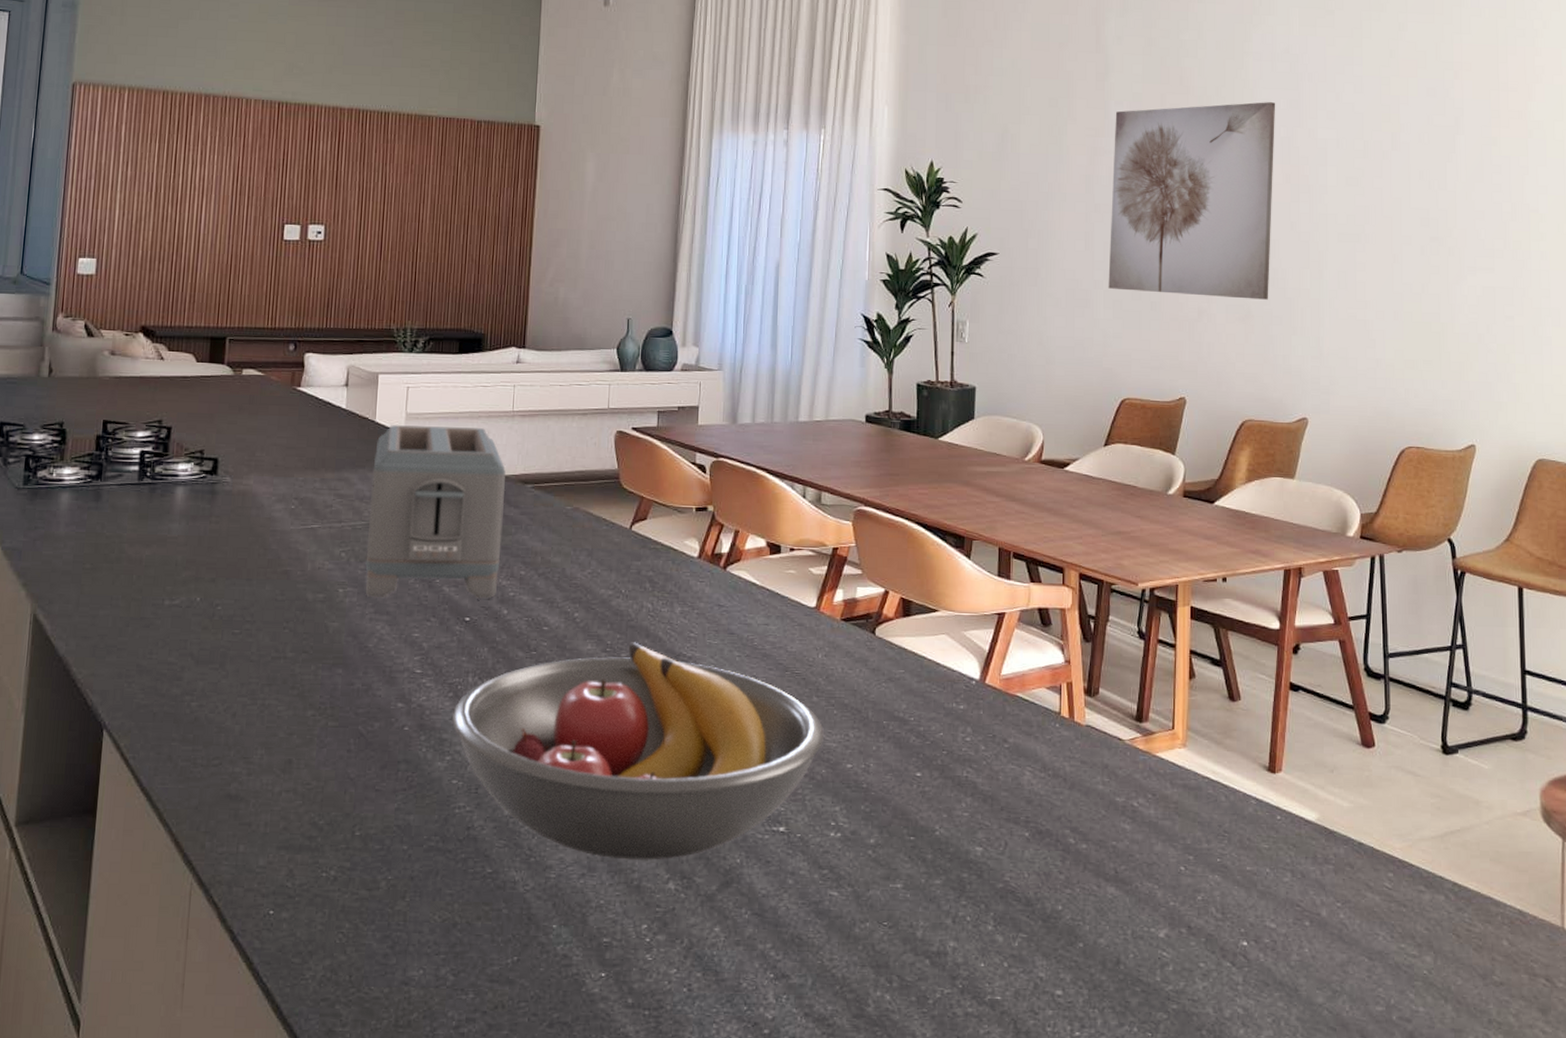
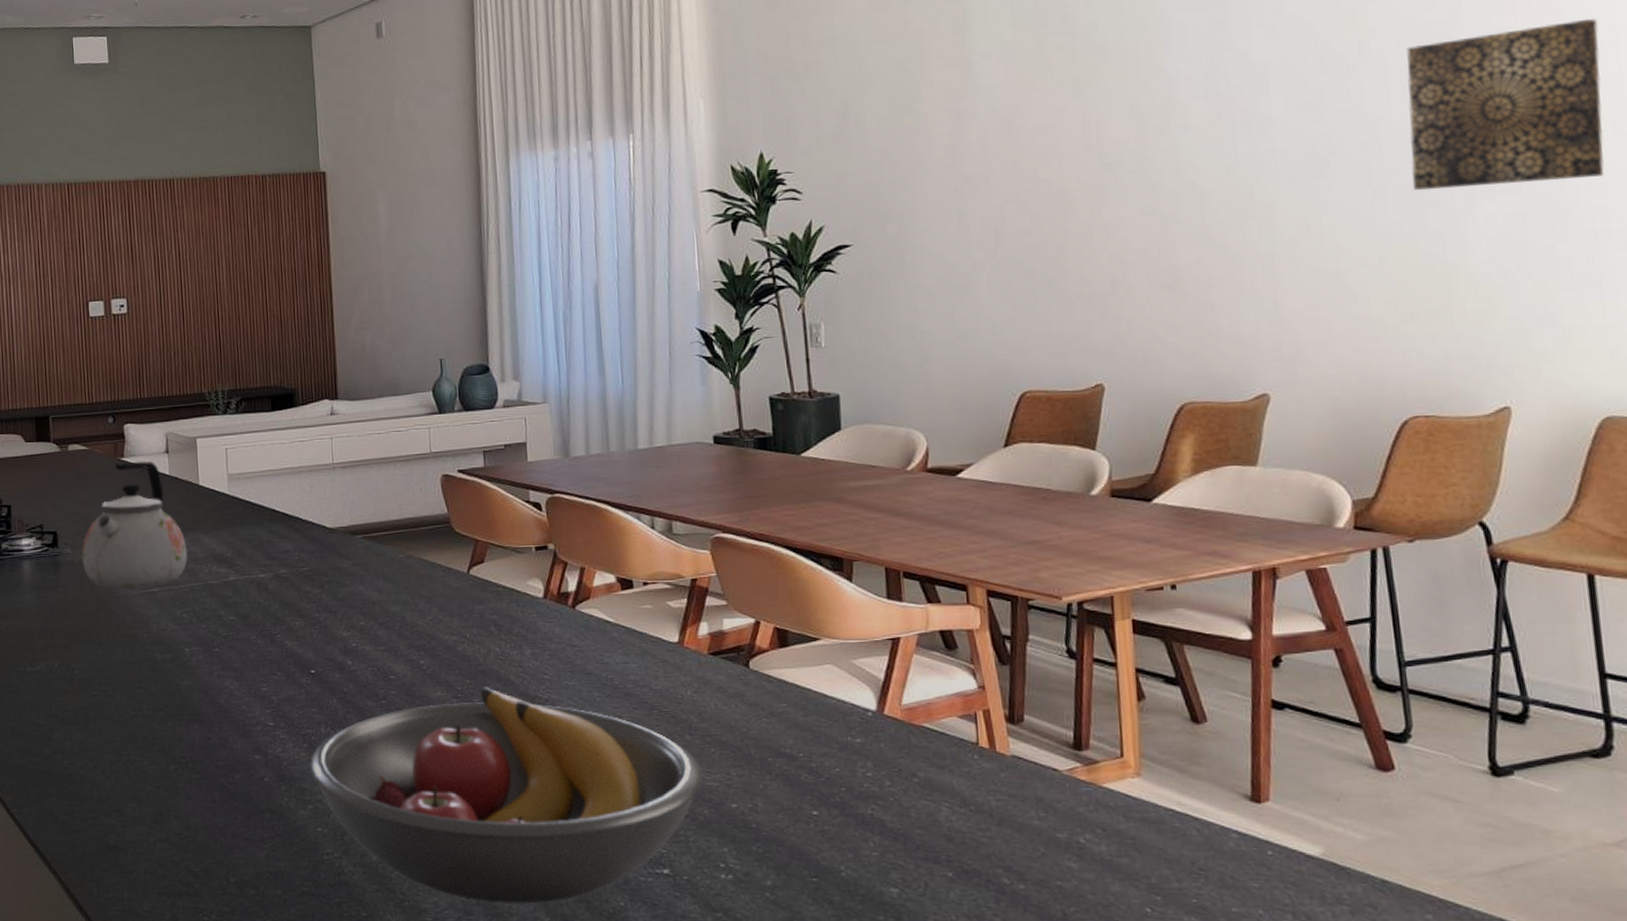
kettle: none [241,391,355,524] -> present [82,461,188,589]
toaster: present [365,425,506,599] -> none [202,483,339,656]
wall art: present [1108,102,1276,300] -> none [981,27,1204,270]
wall art: none [1421,139,1553,265] -> present [1406,18,1605,191]

